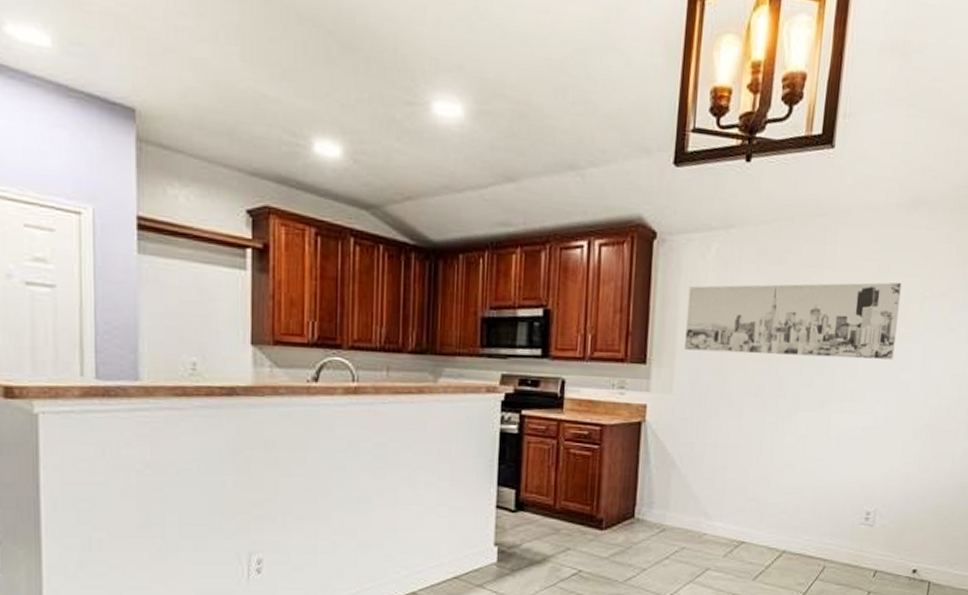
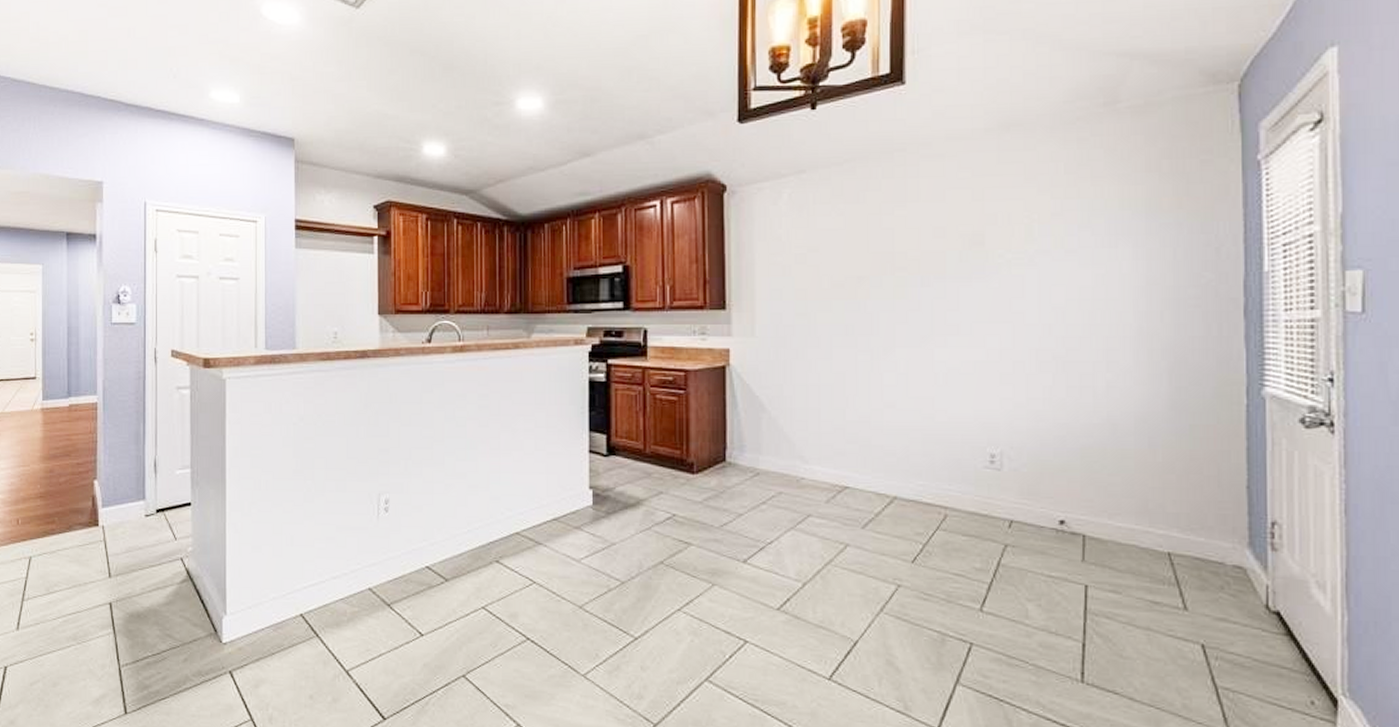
wall art: present [685,282,901,360] -> none [764,209,1002,293]

